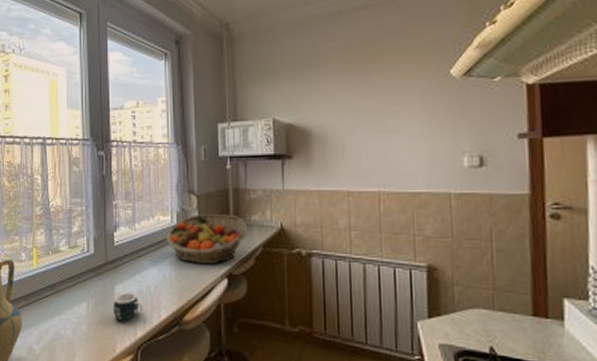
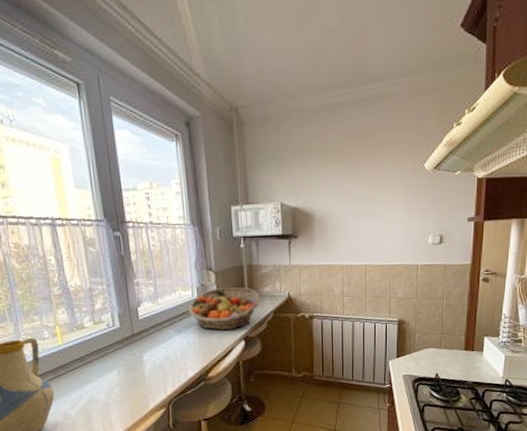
mug: present [113,293,143,321] -> none [143,358,171,382]

